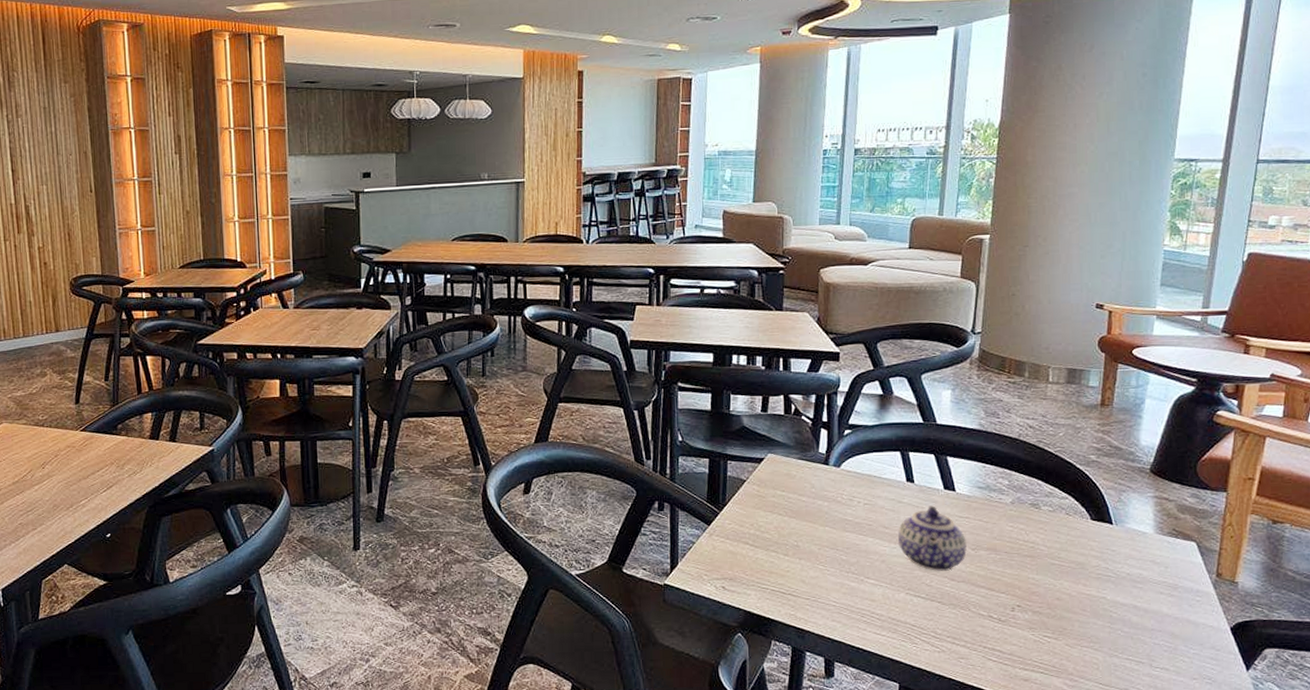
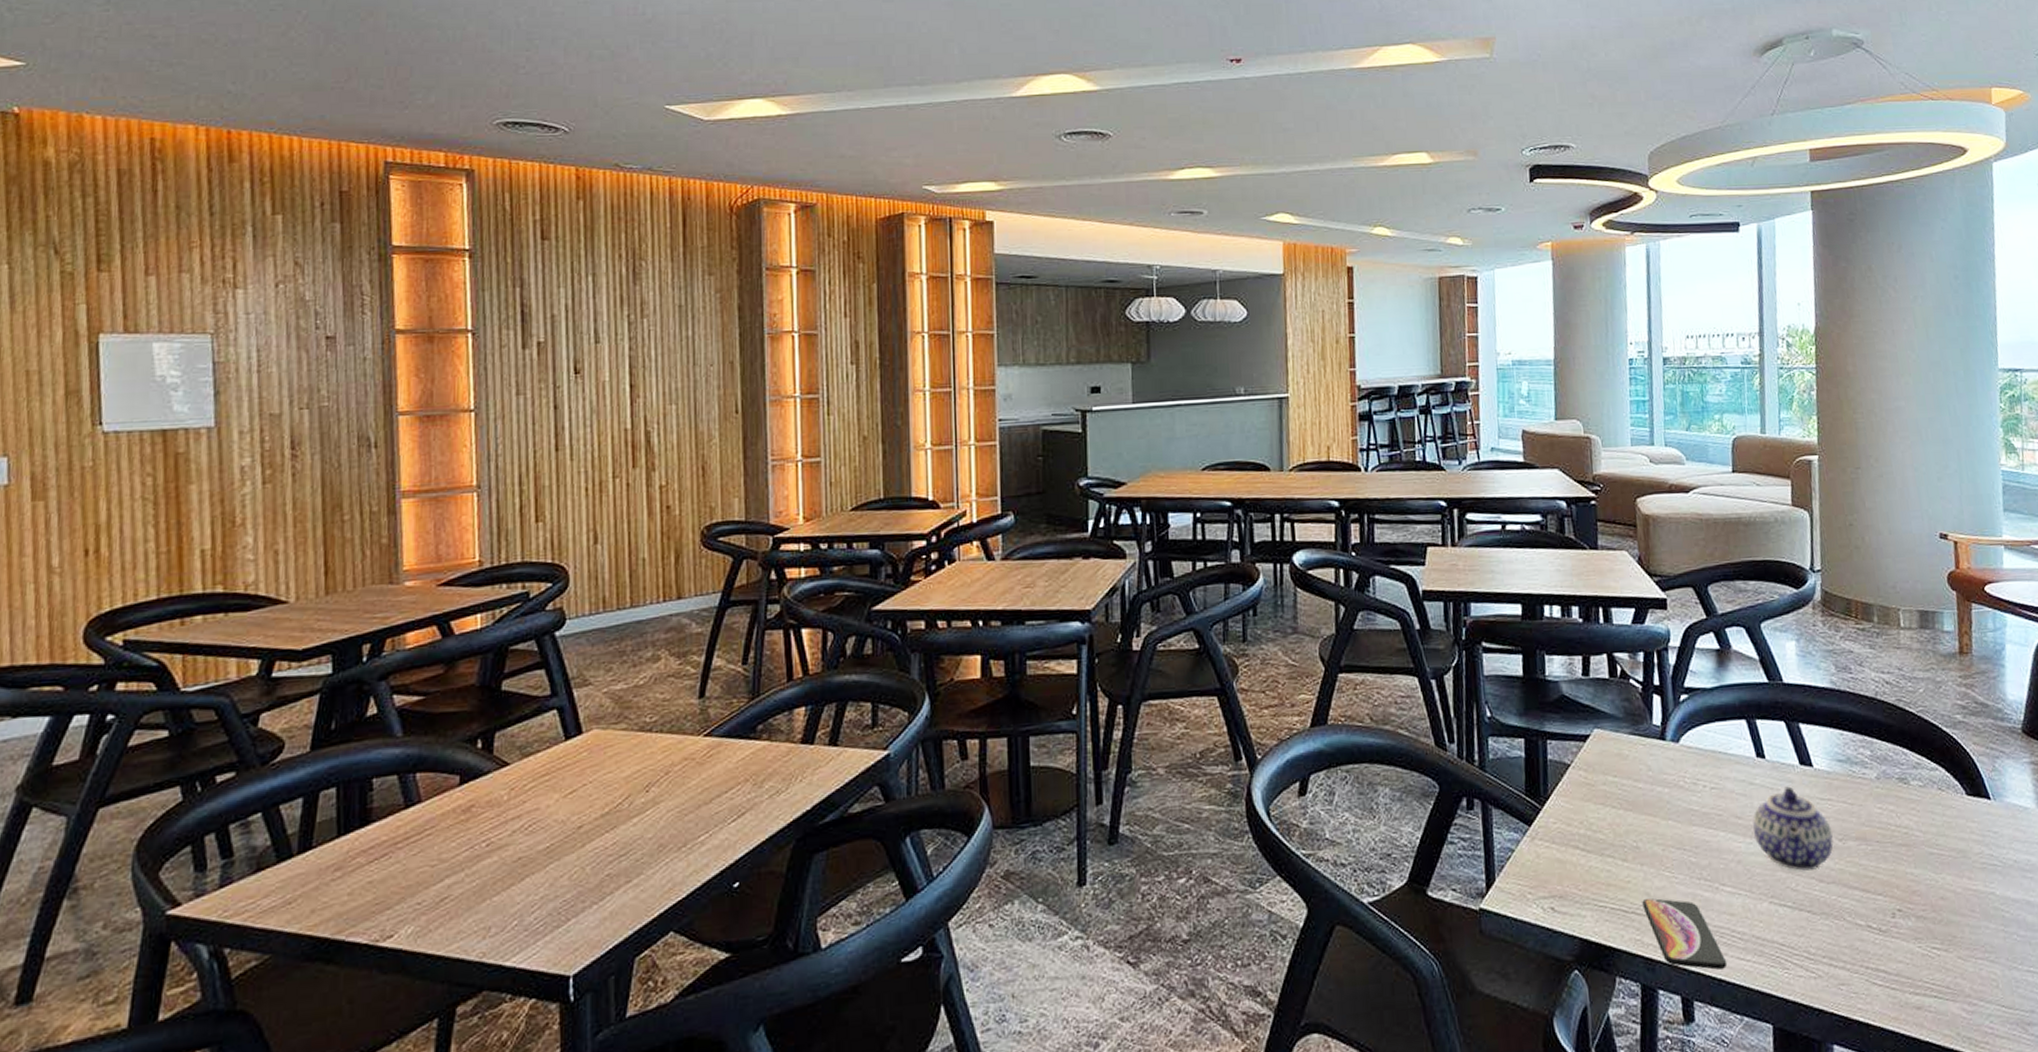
smartphone: none [798,584,866,640] -> present [1642,897,1728,970]

